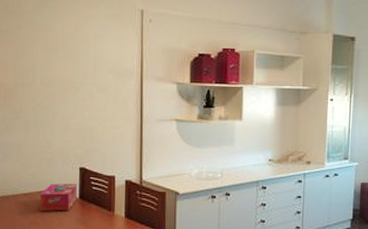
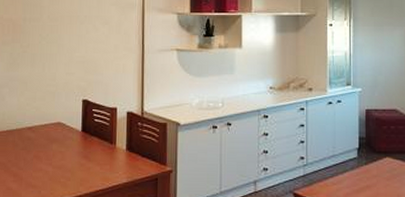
tissue box: present [40,183,77,211] -> none [43,116,80,145]

